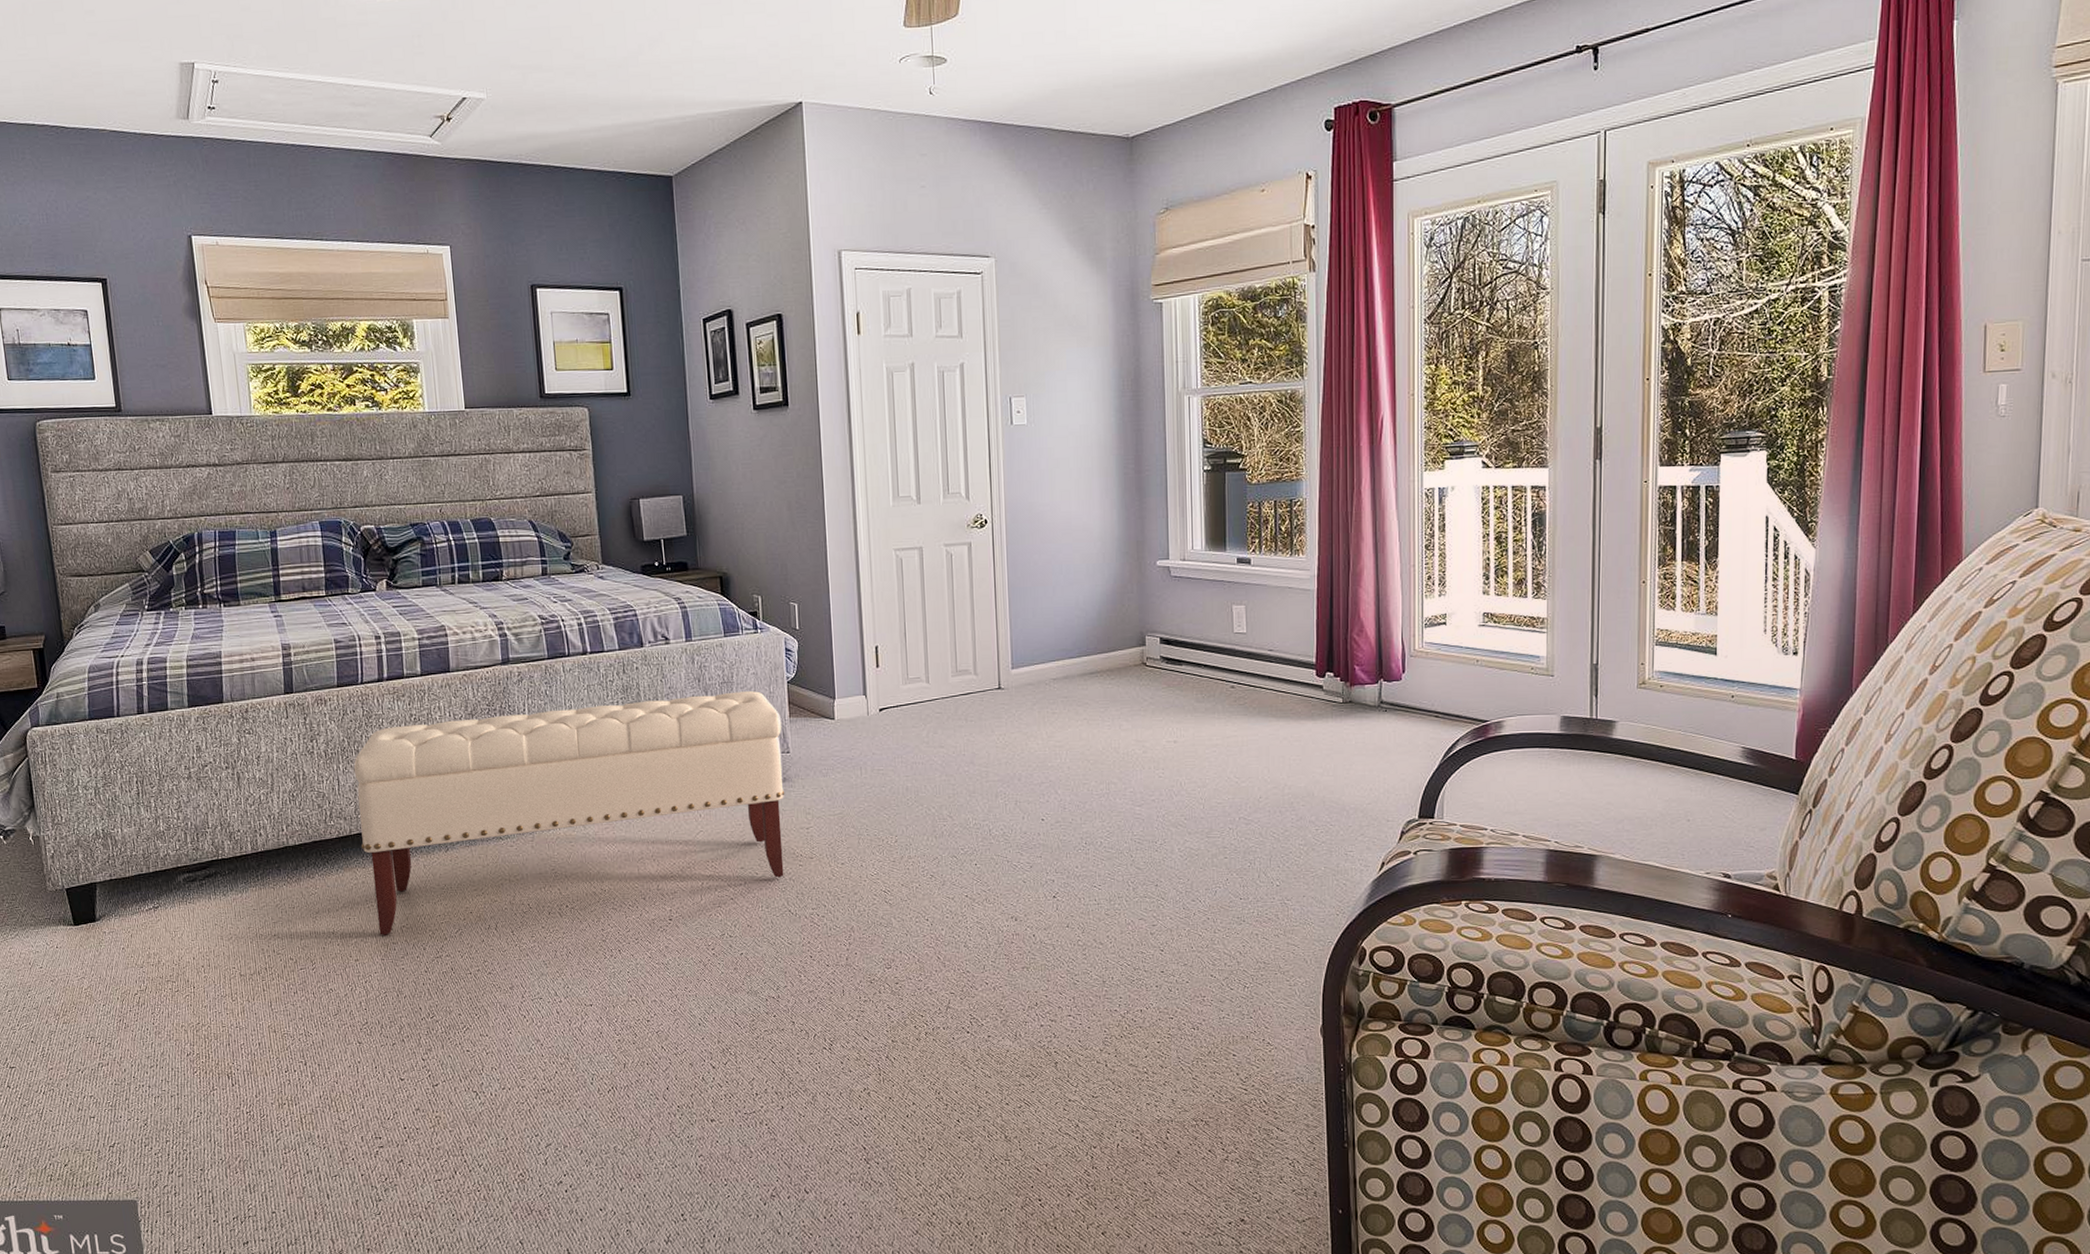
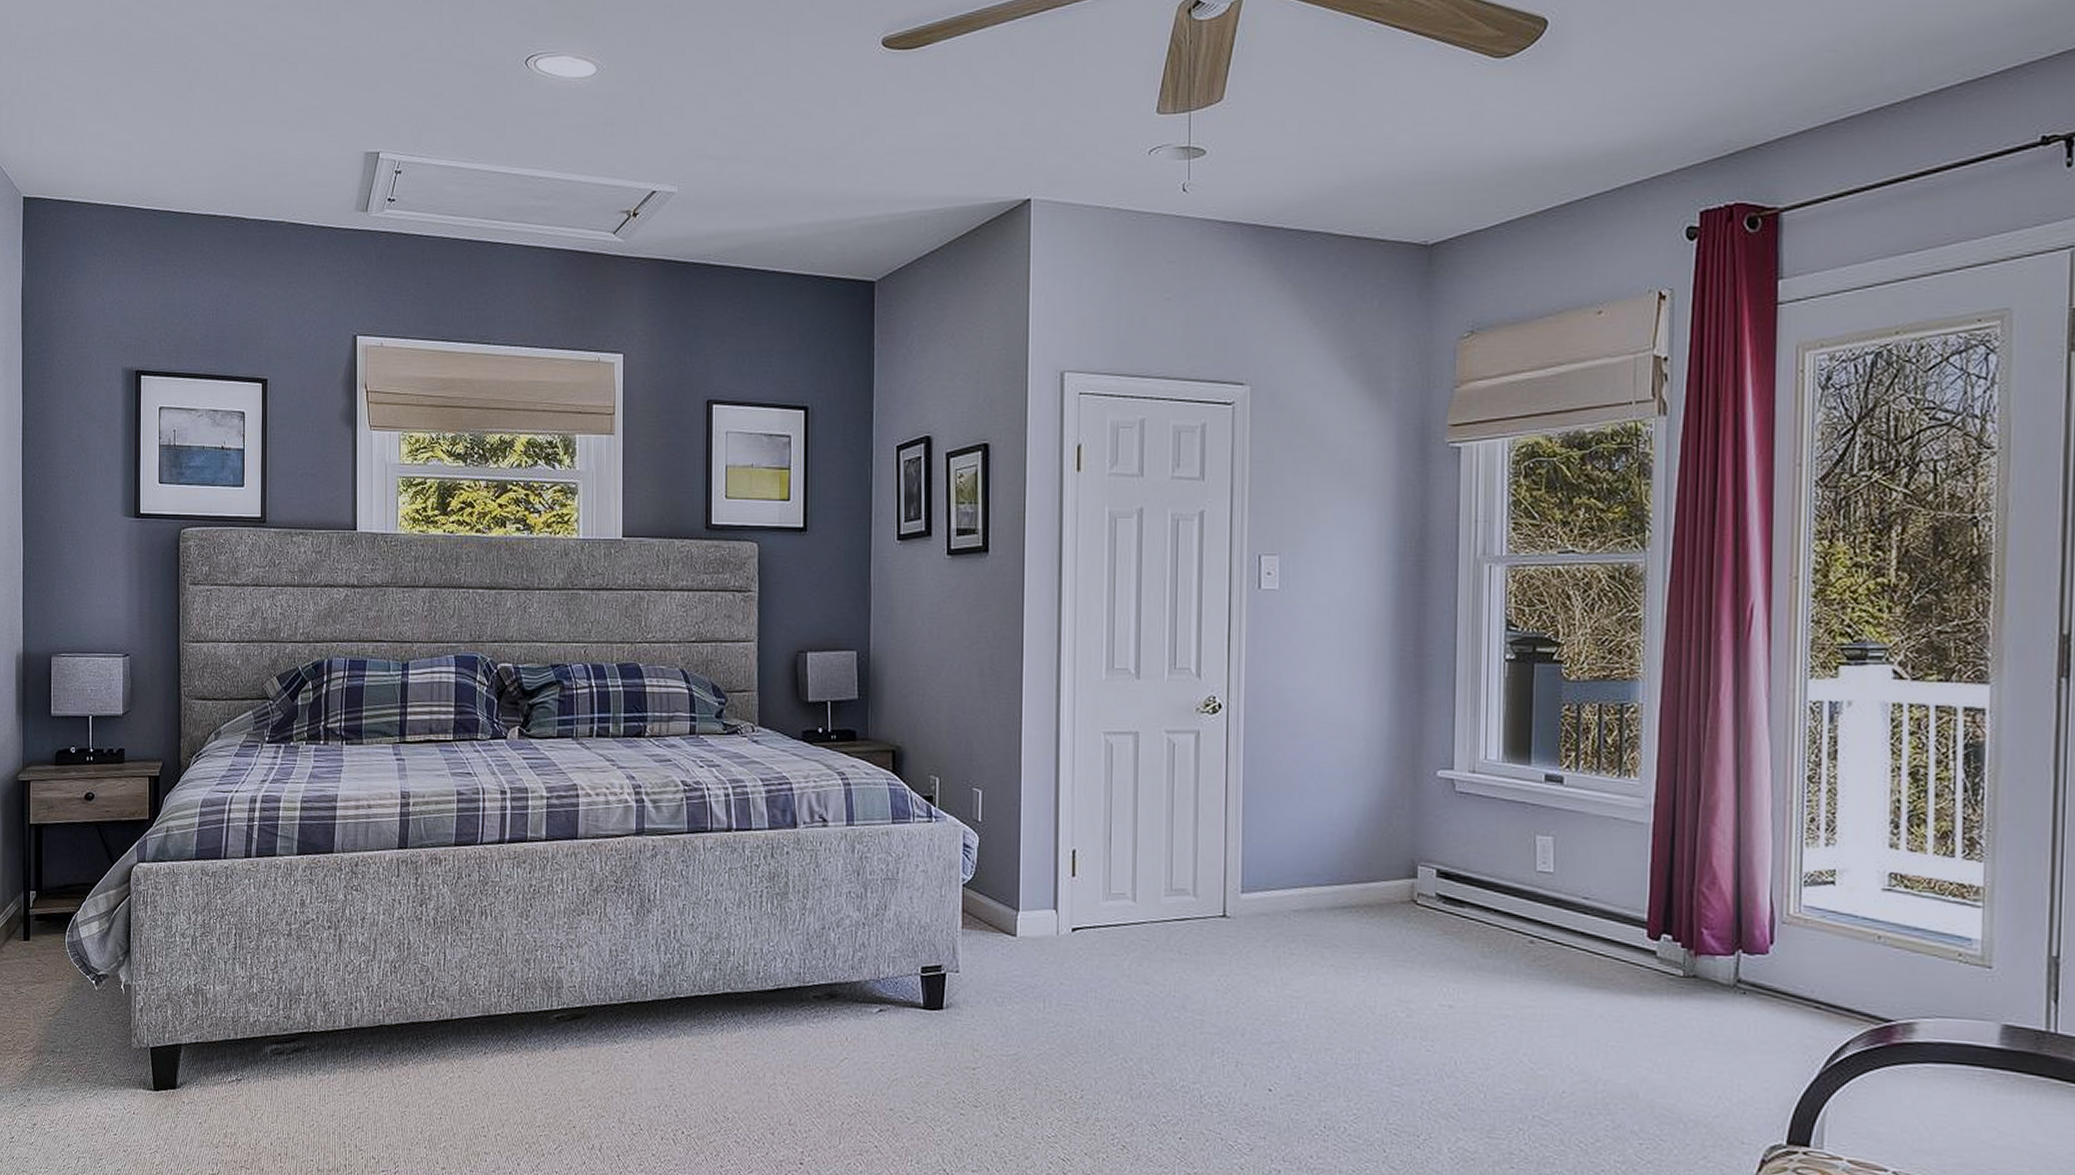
bench: present [353,691,785,935] -> none [461,891,951,1143]

